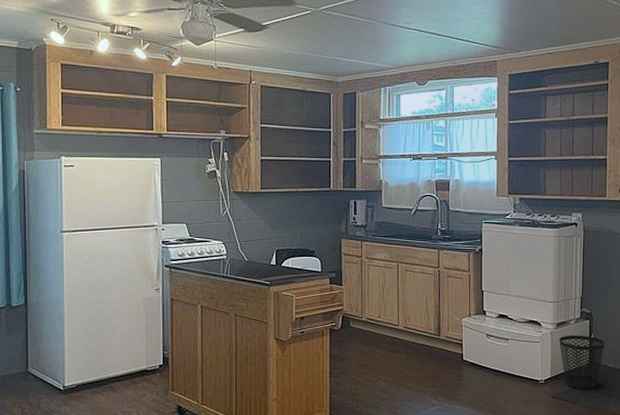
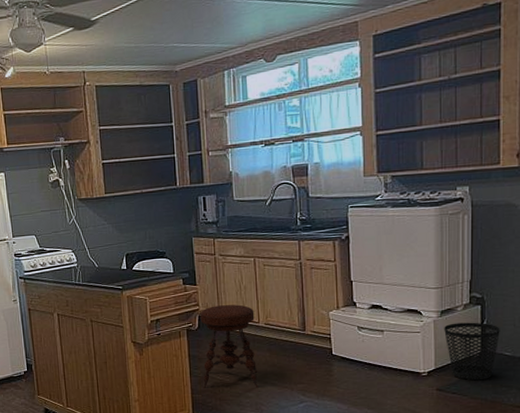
stool: none [342,307,395,390] -> present [200,304,258,388]

